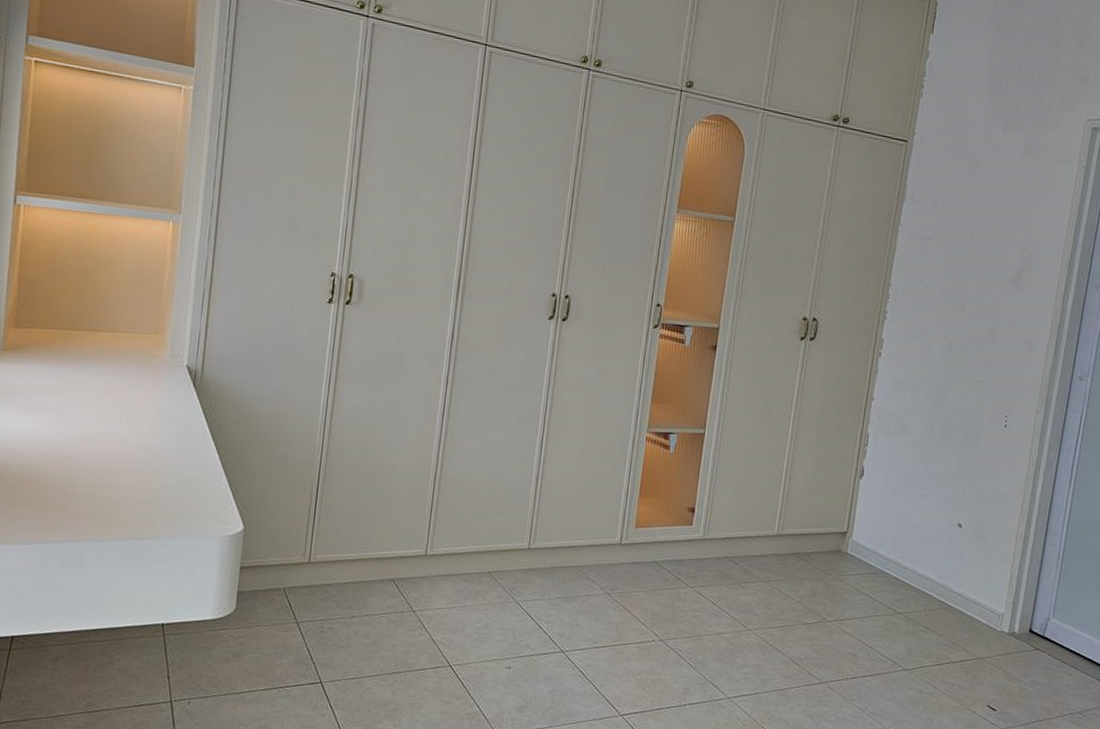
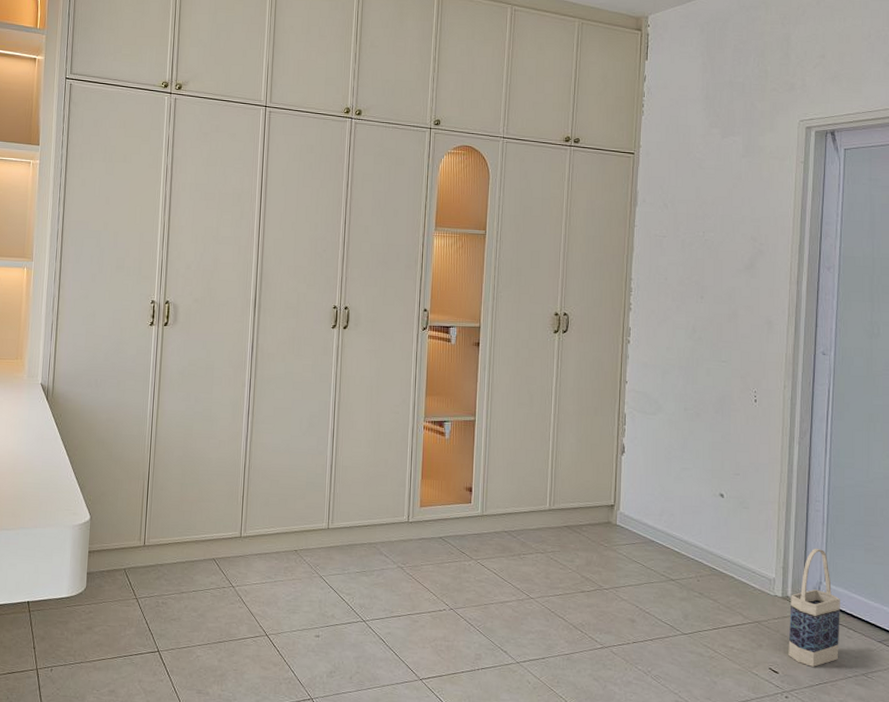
bag: none [1008,583,1066,705] -> present [788,548,840,667]

